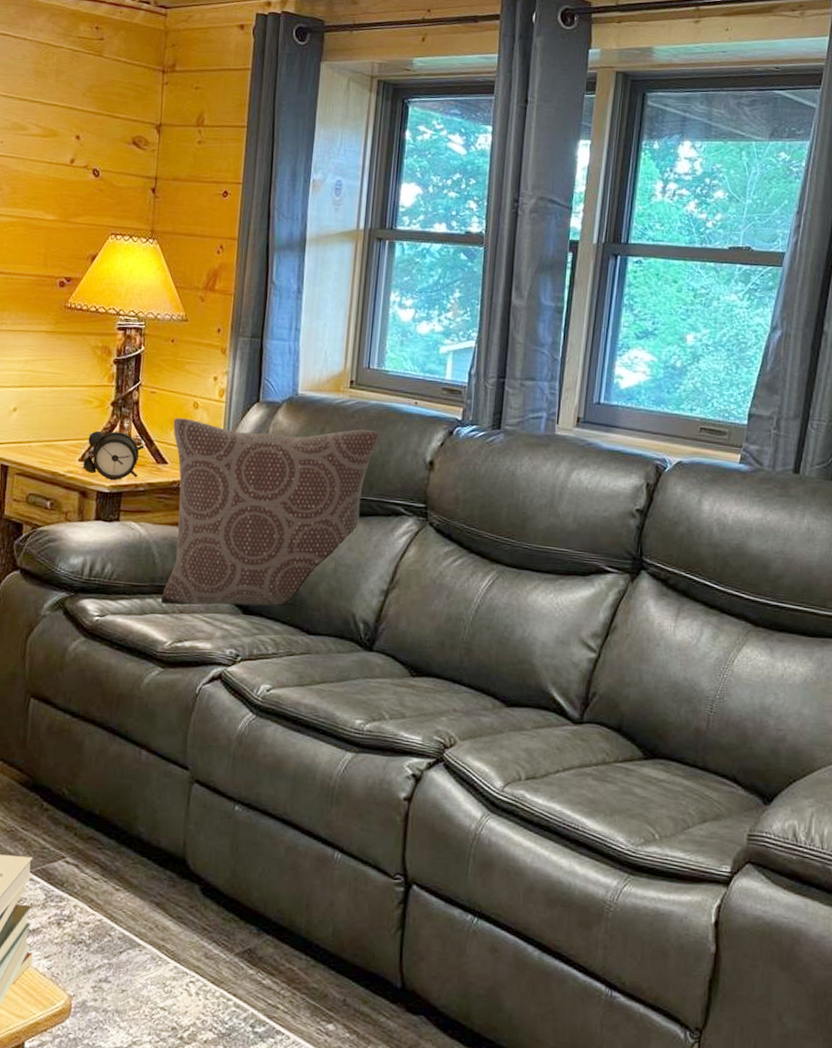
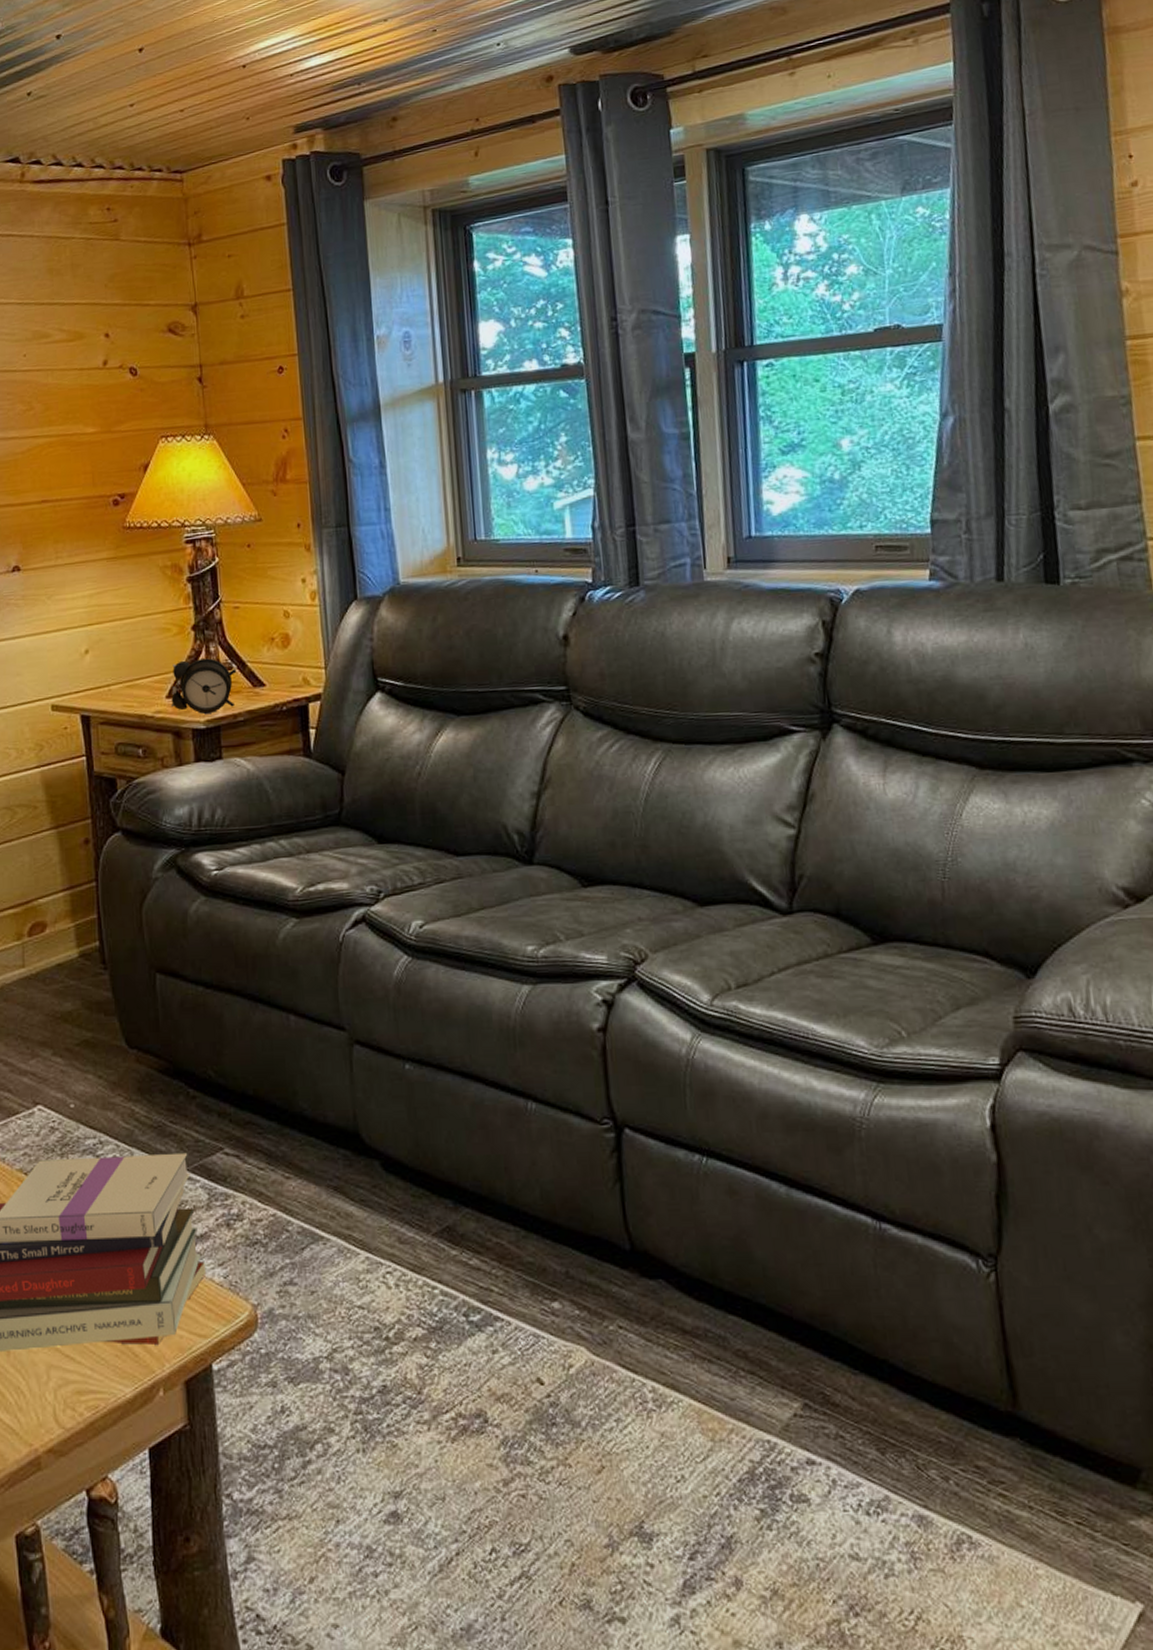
pillow: present [160,418,379,607] -> none [265,610,500,846]

